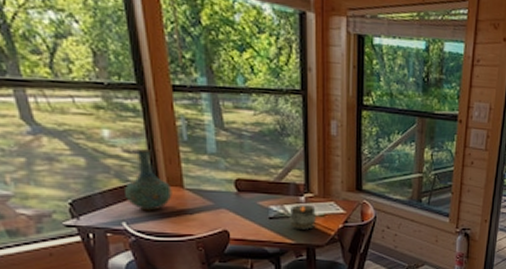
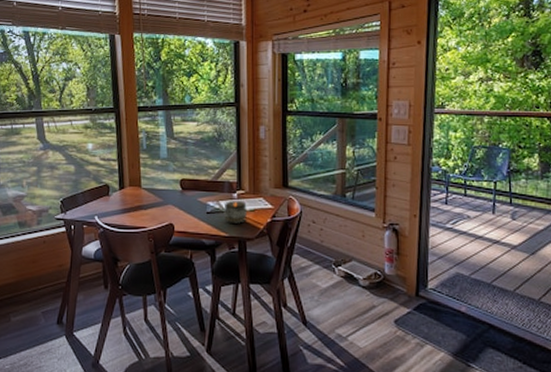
vase: present [125,149,172,211] -> none [99,157,133,207]

